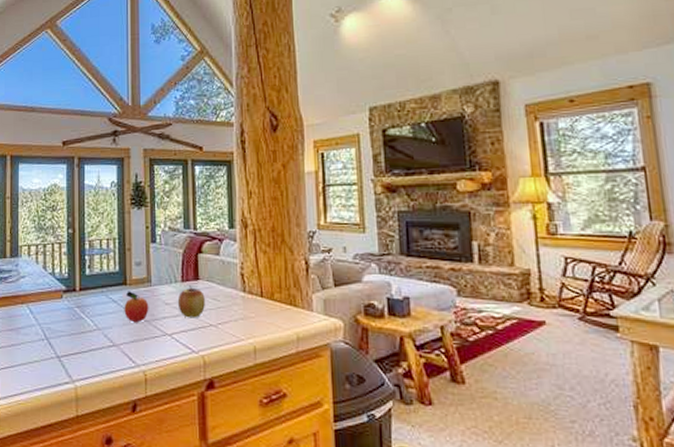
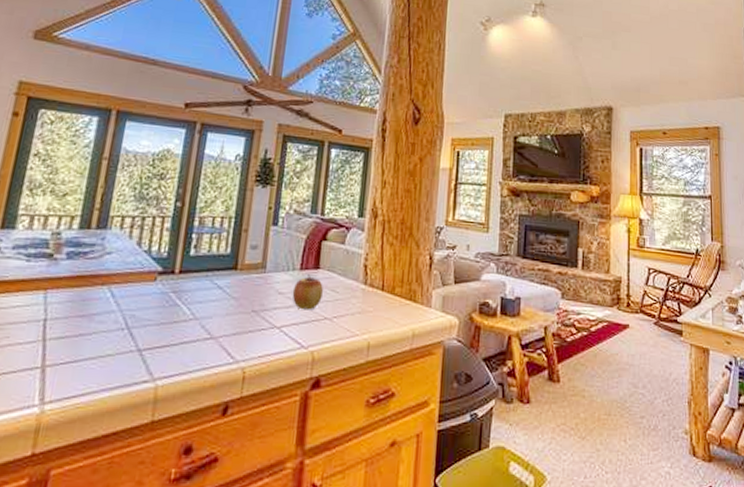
fruit: present [124,291,149,323] -> none [229,276,260,313]

